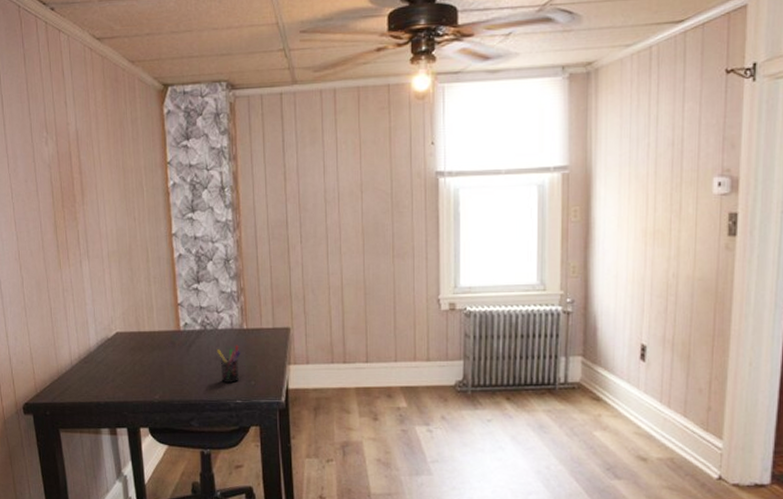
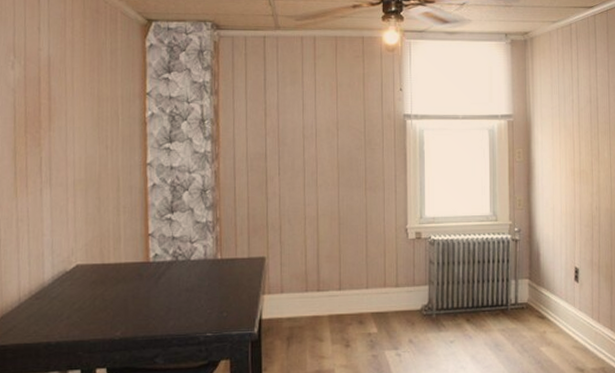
pen holder: present [217,345,240,383] -> none [189,275,213,315]

